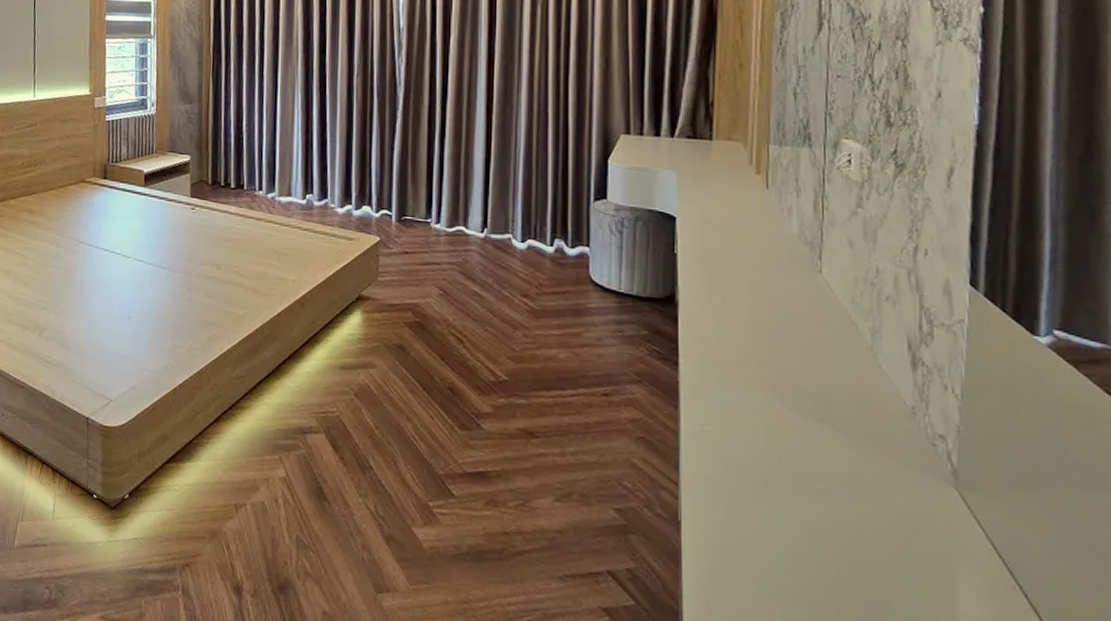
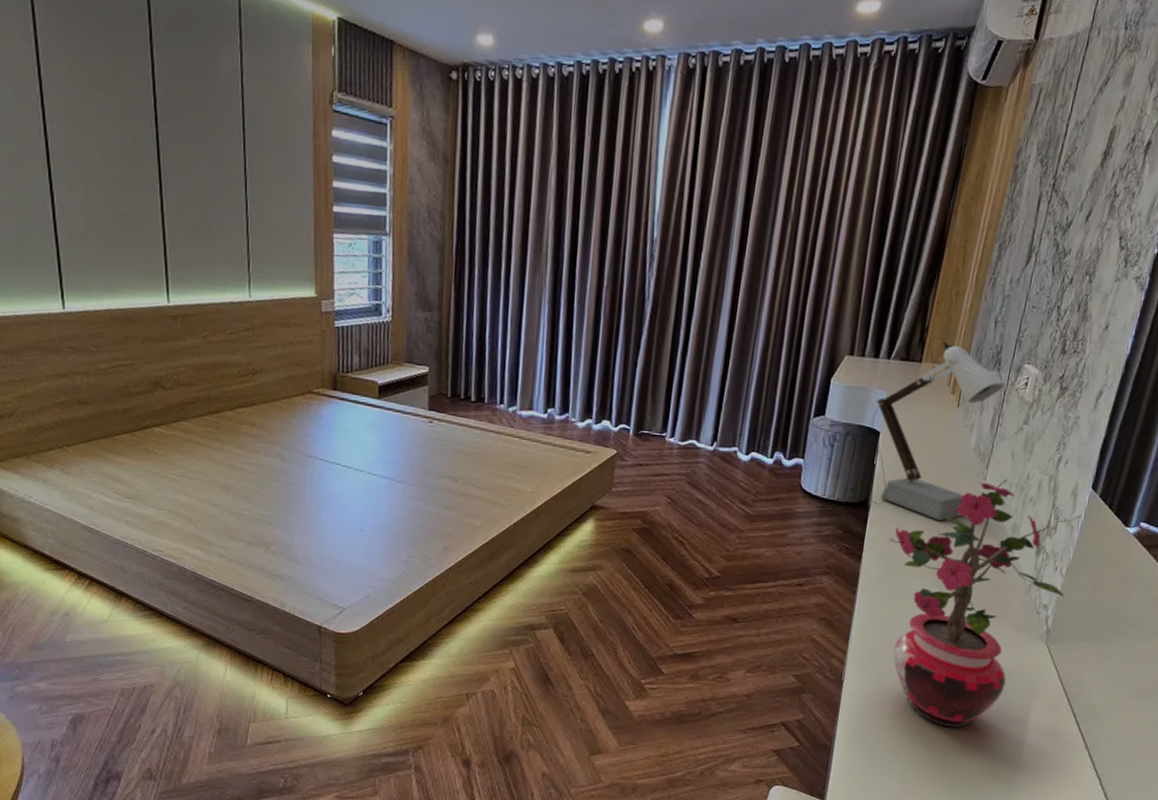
desk lamp: none [643,112,823,322] -> present [843,337,1006,521]
potted plant: none [708,272,967,600] -> present [888,478,1064,728]

